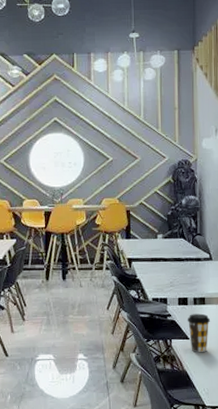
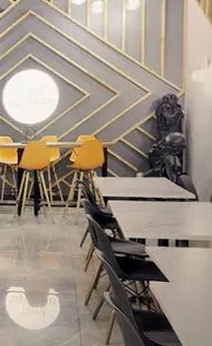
coffee cup: present [187,313,210,352] -> none [167,256,194,296]

